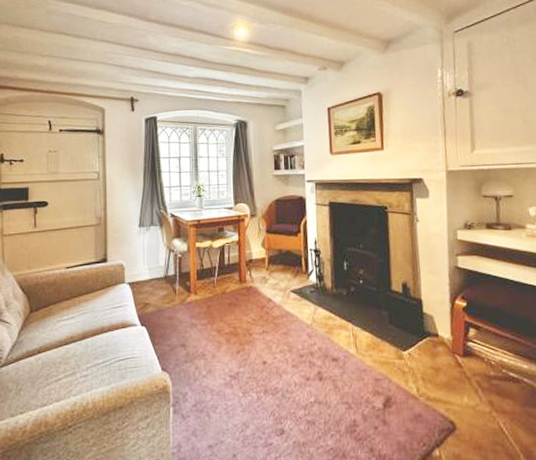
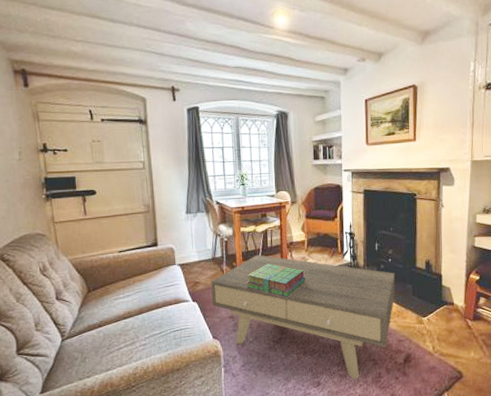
coffee table: none [162,273,369,428] -> present [211,254,396,380]
stack of books: none [200,283,267,324] -> present [246,264,306,298]

